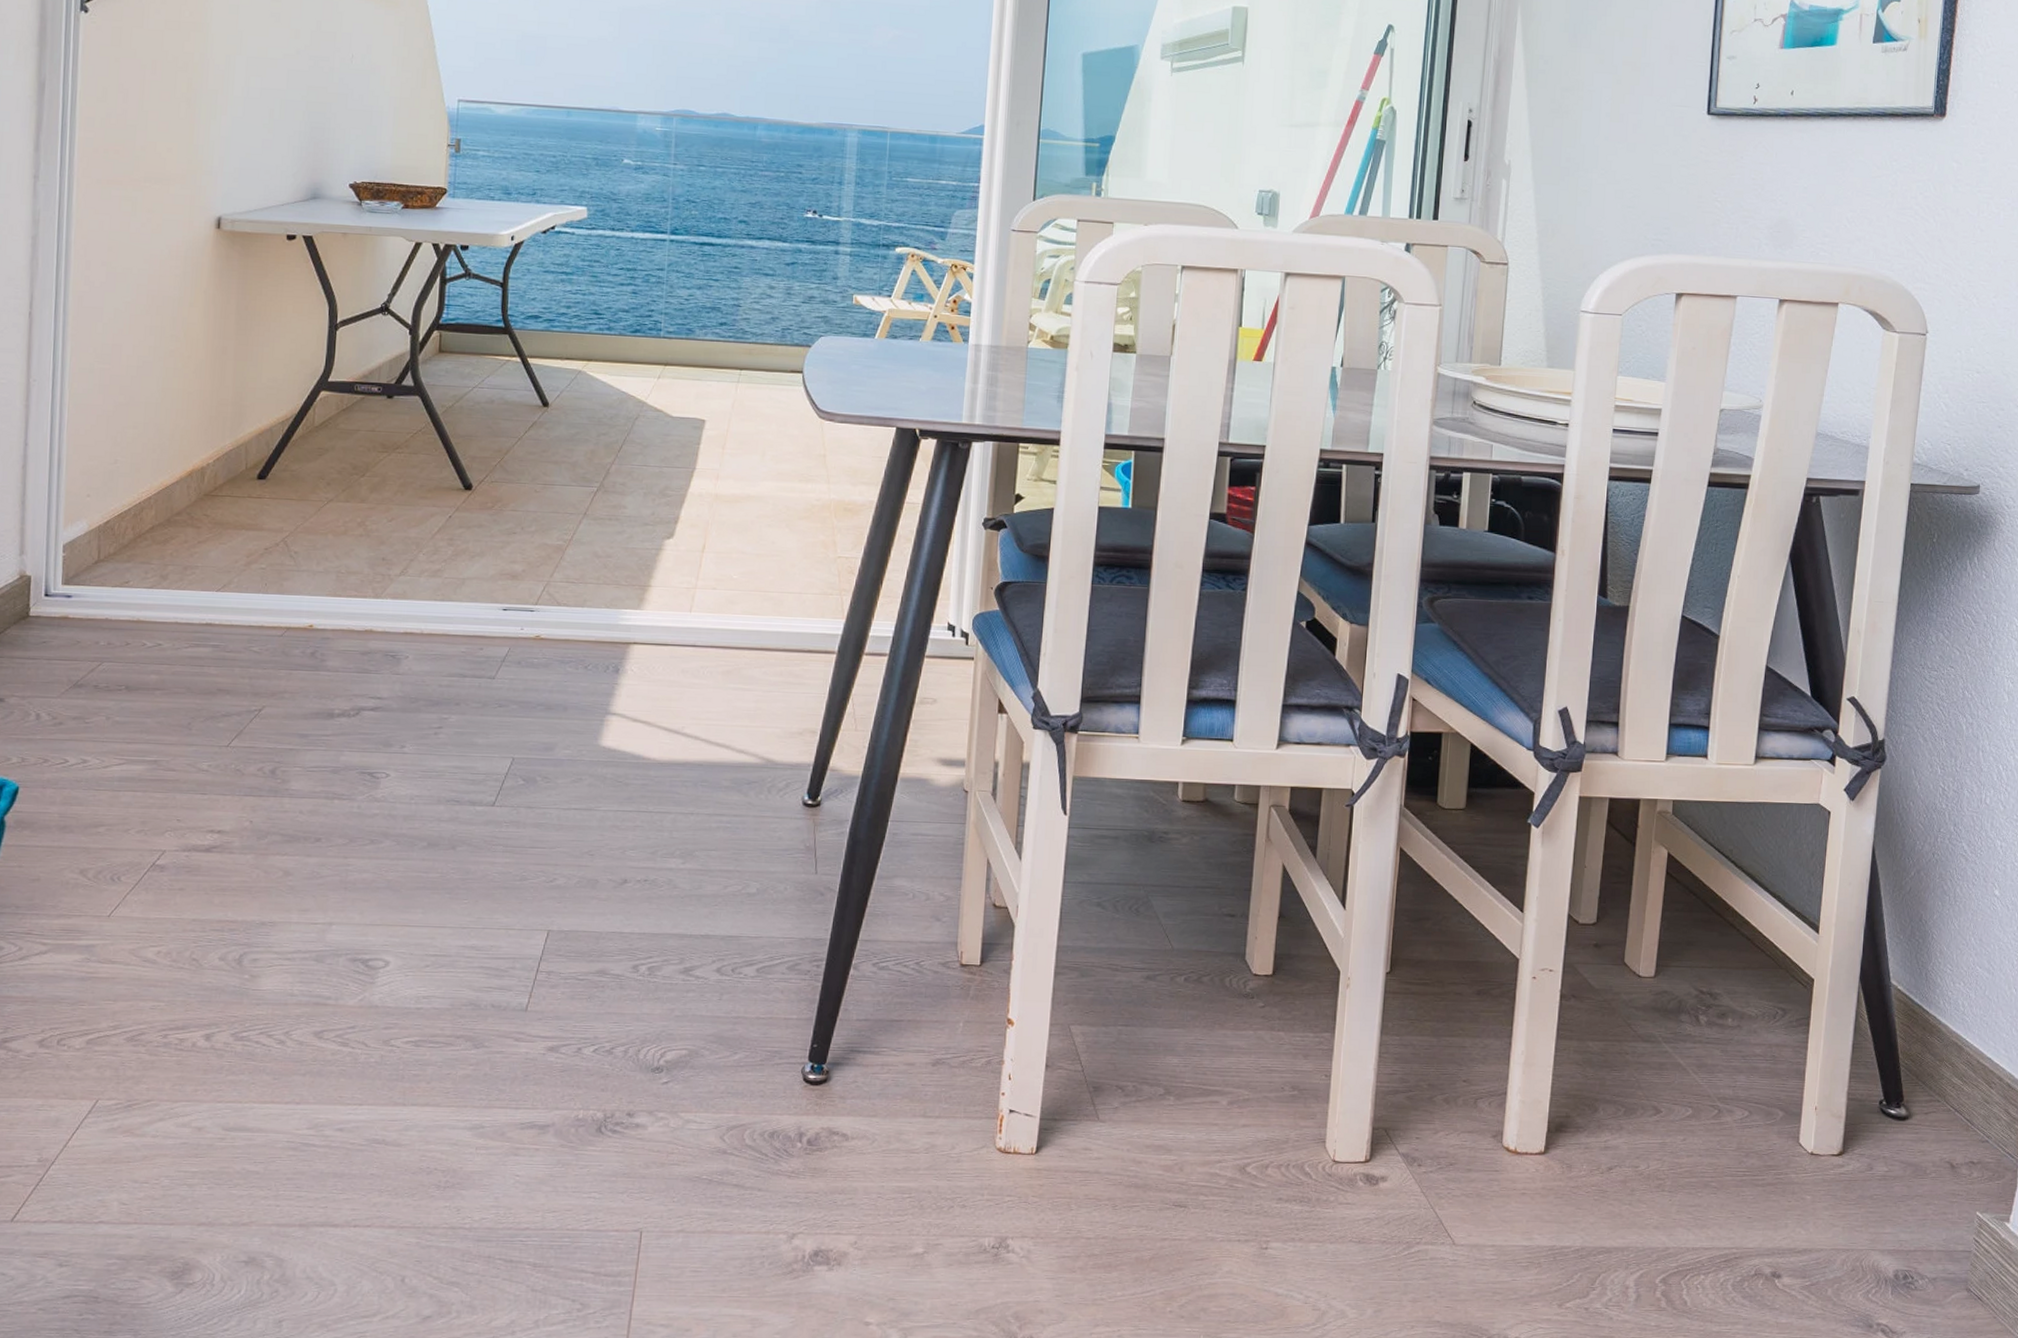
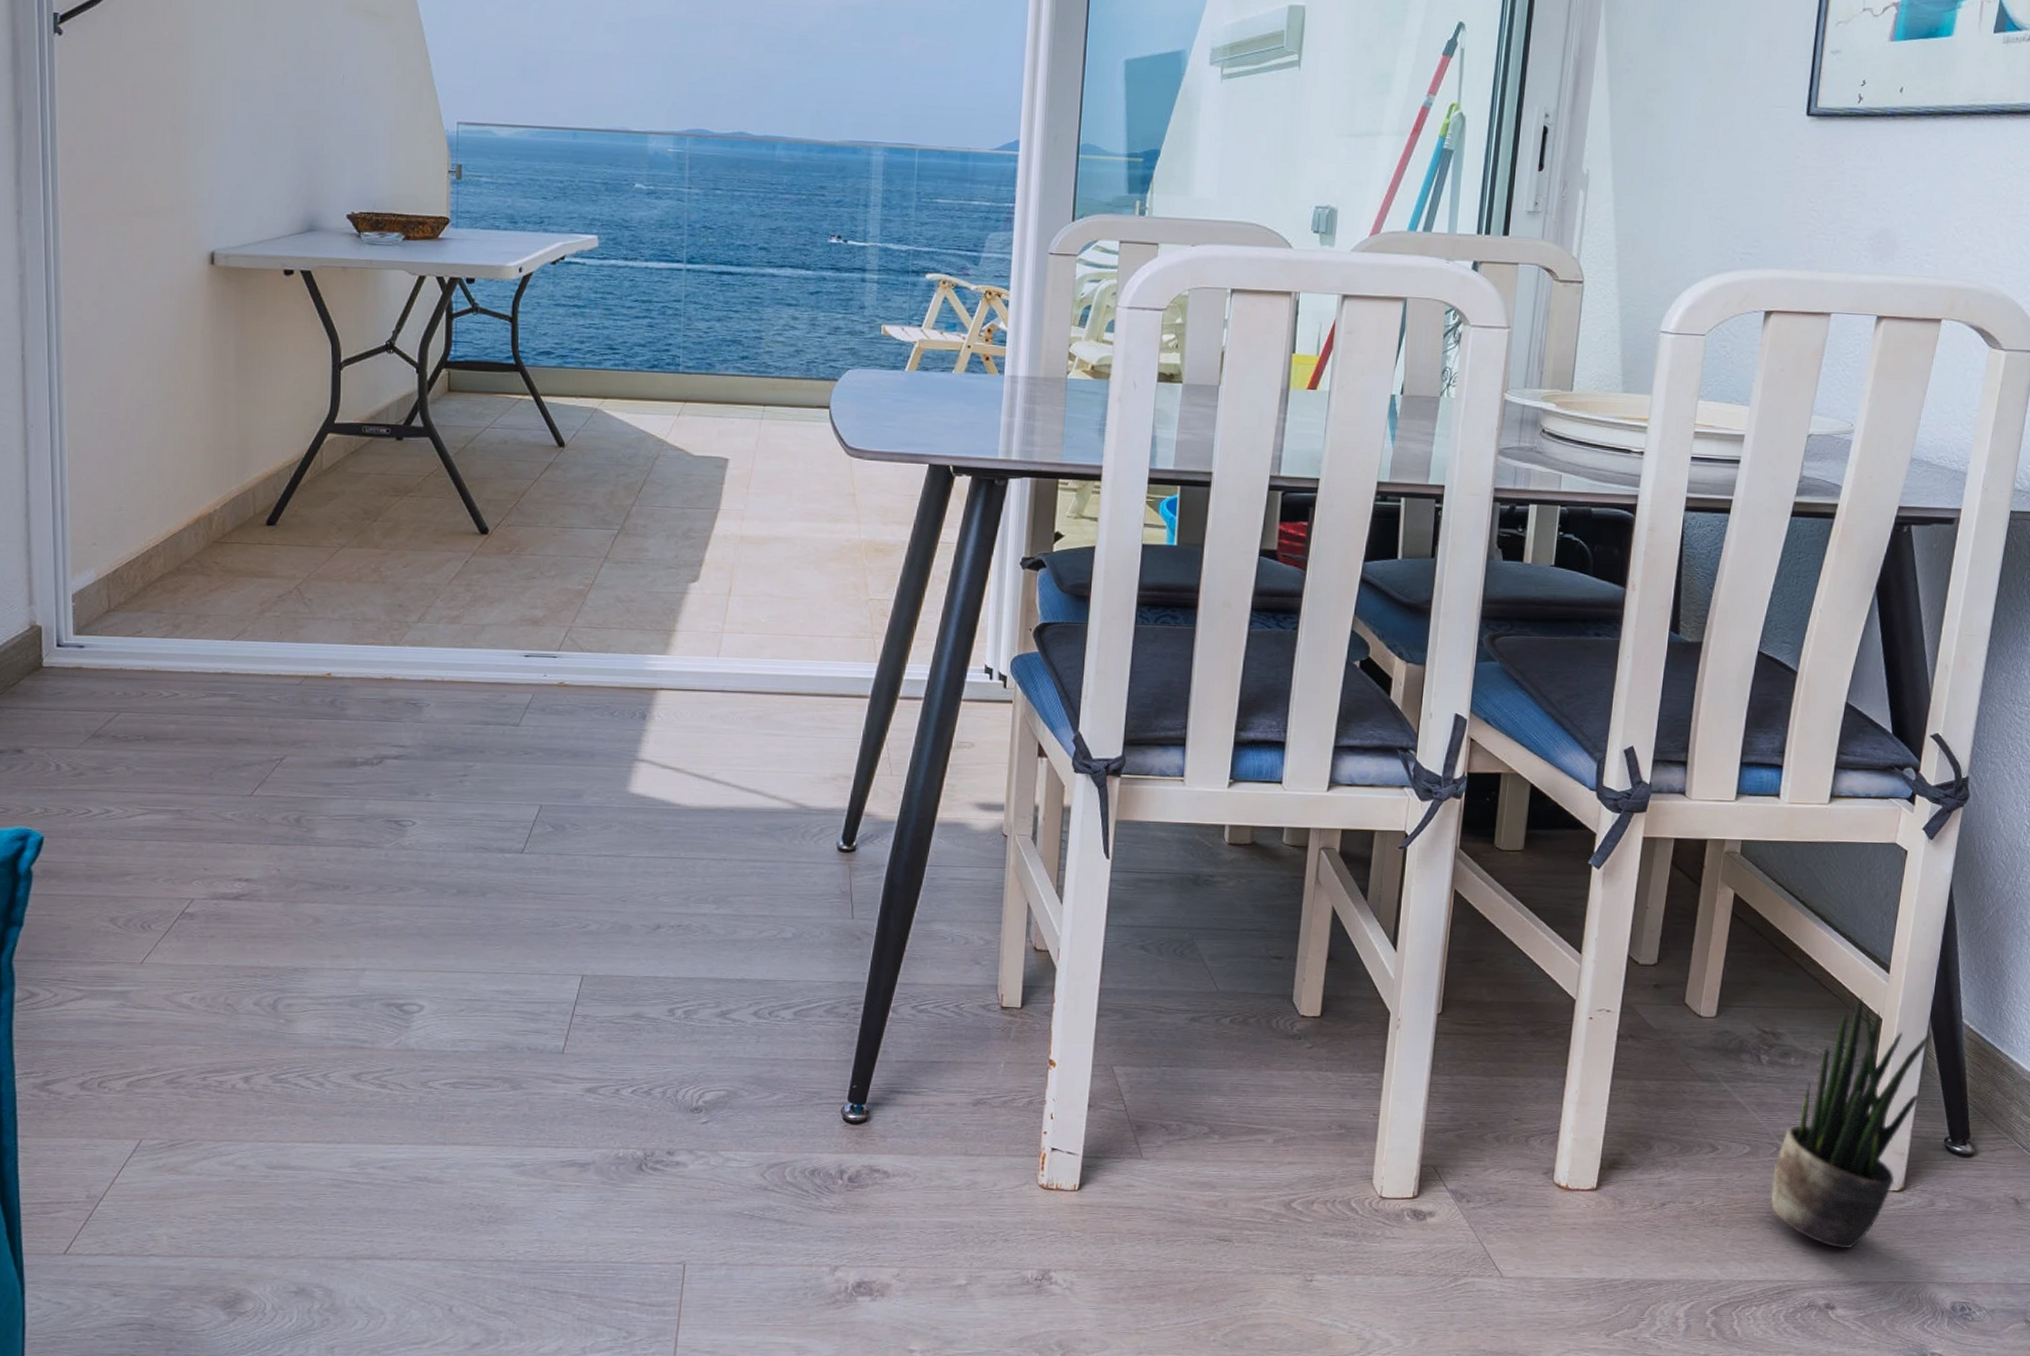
potted plant: none [1713,957,1863,1215] -> present [1770,996,1933,1249]

